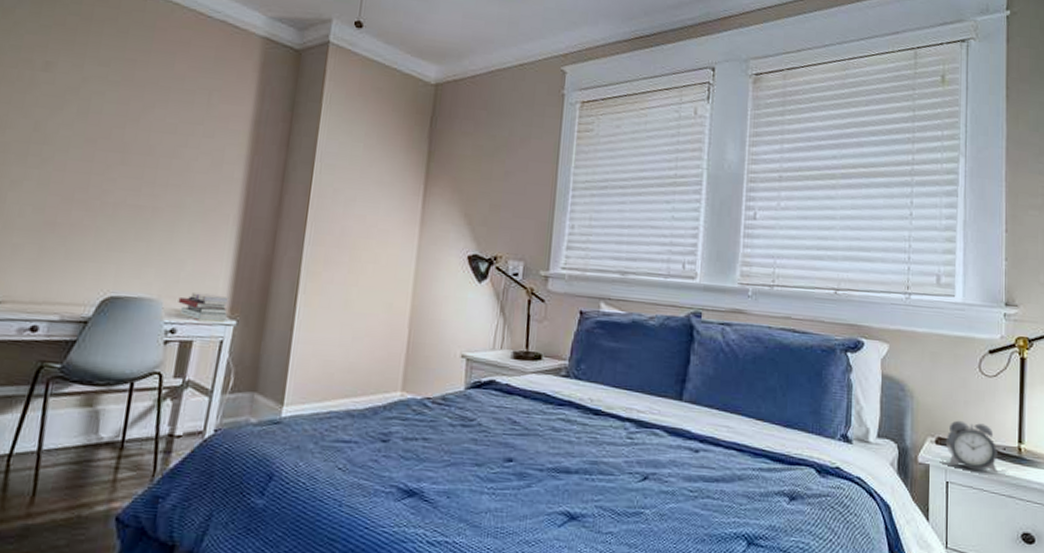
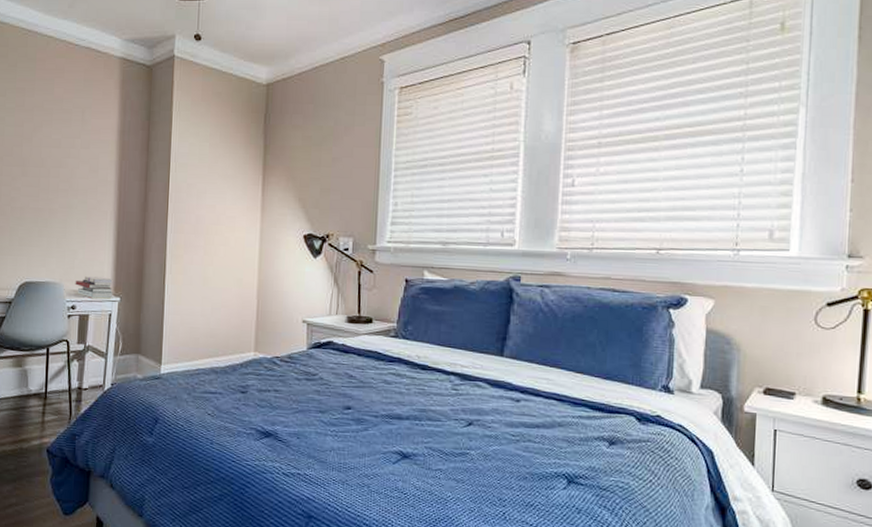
alarm clock: present [945,420,998,473] -> none [774,371,833,422]

